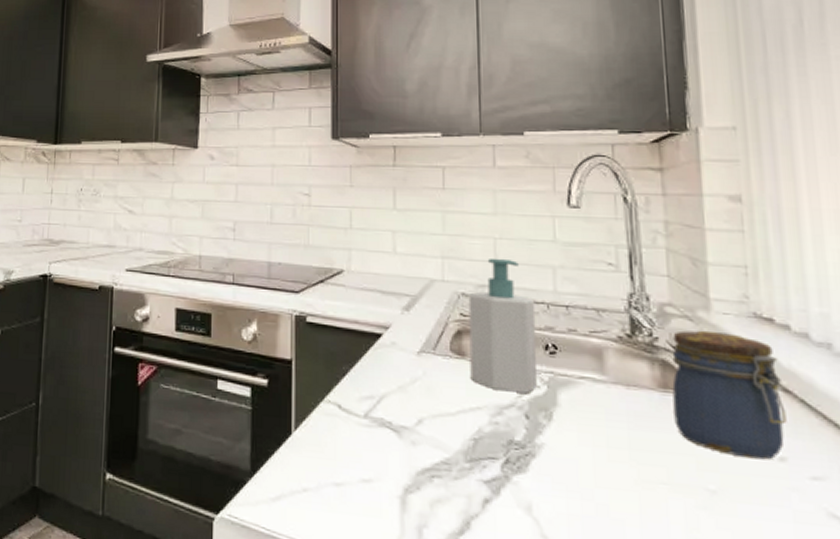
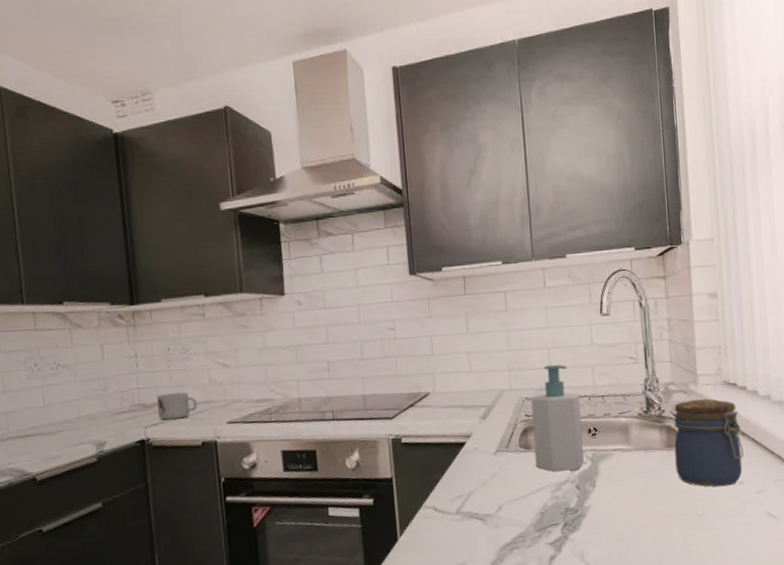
mug: none [63,232,101,259] -> present [157,392,198,421]

